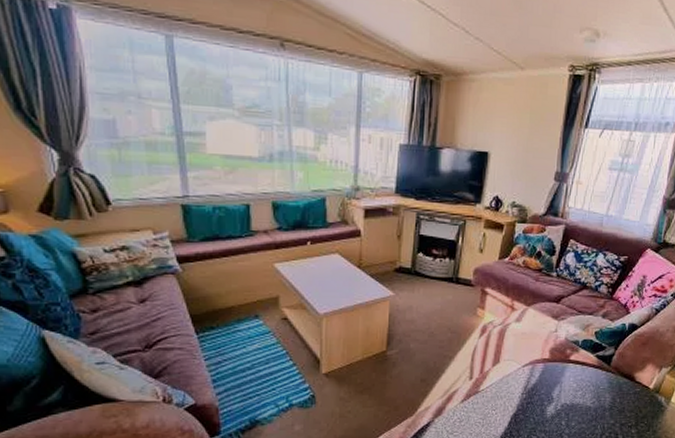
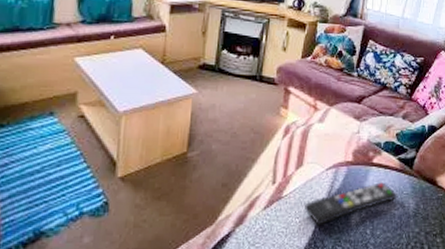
remote control: none [501,377,594,417] -> present [305,181,397,226]

